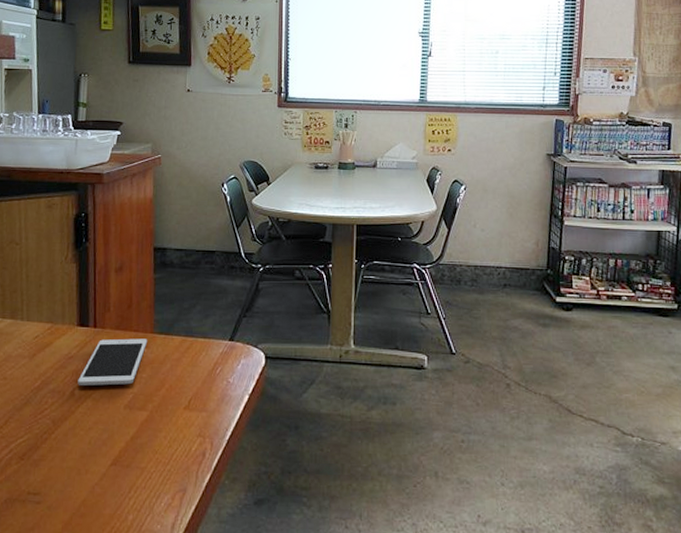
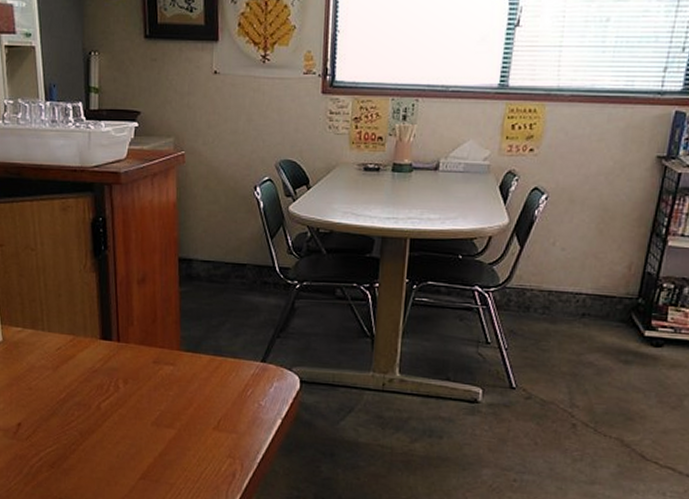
cell phone: present [77,338,148,386] -> none [103,354,174,402]

